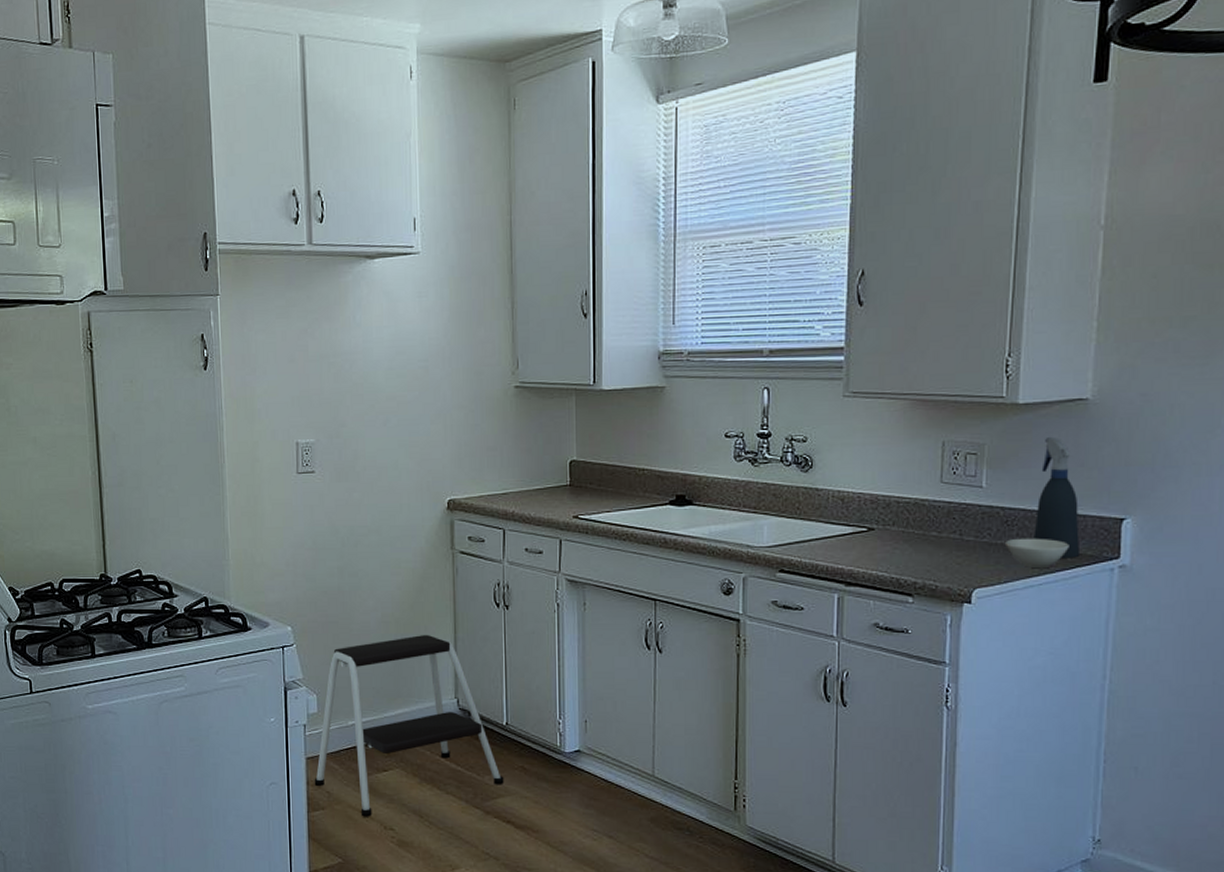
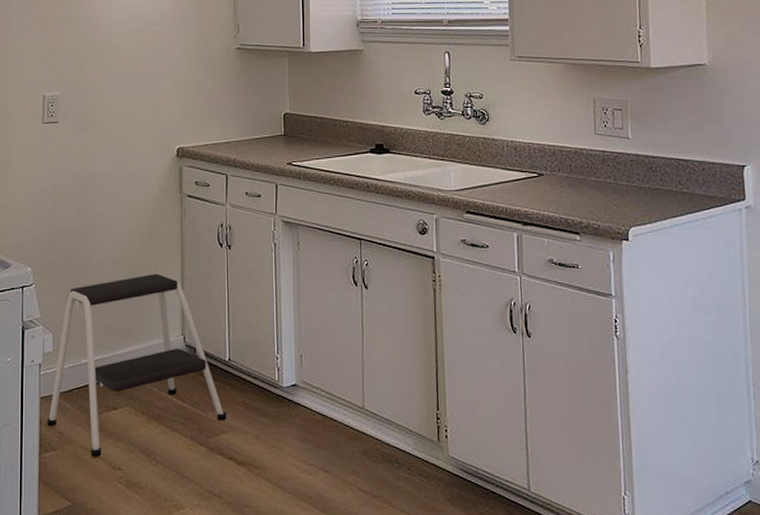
bowl: present [1006,538,1069,569] -> none [652,182,704,210]
spray bottle: present [1033,436,1081,558] -> none [674,95,714,200]

